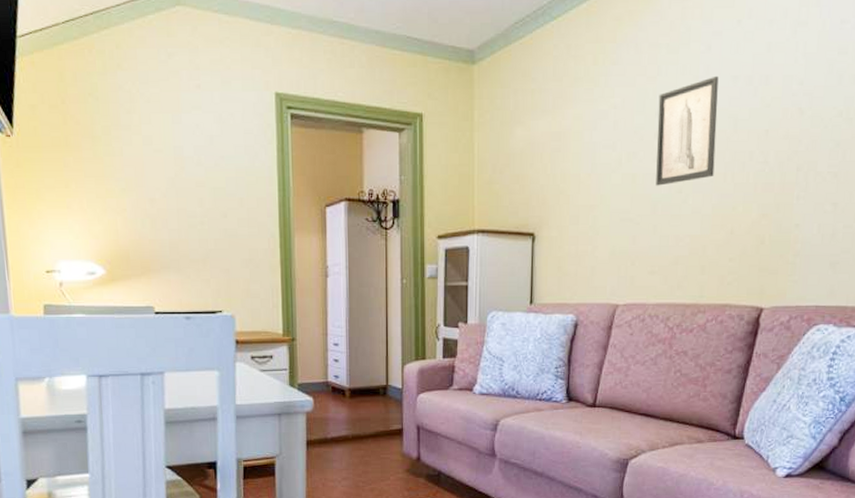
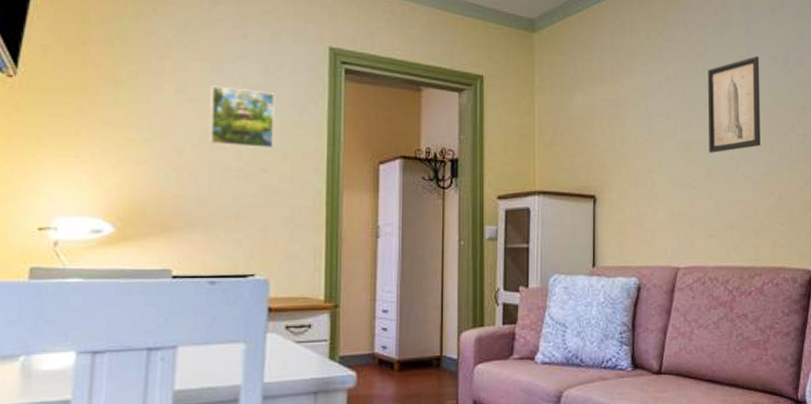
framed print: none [173,136,232,196] -> present [208,85,276,150]

